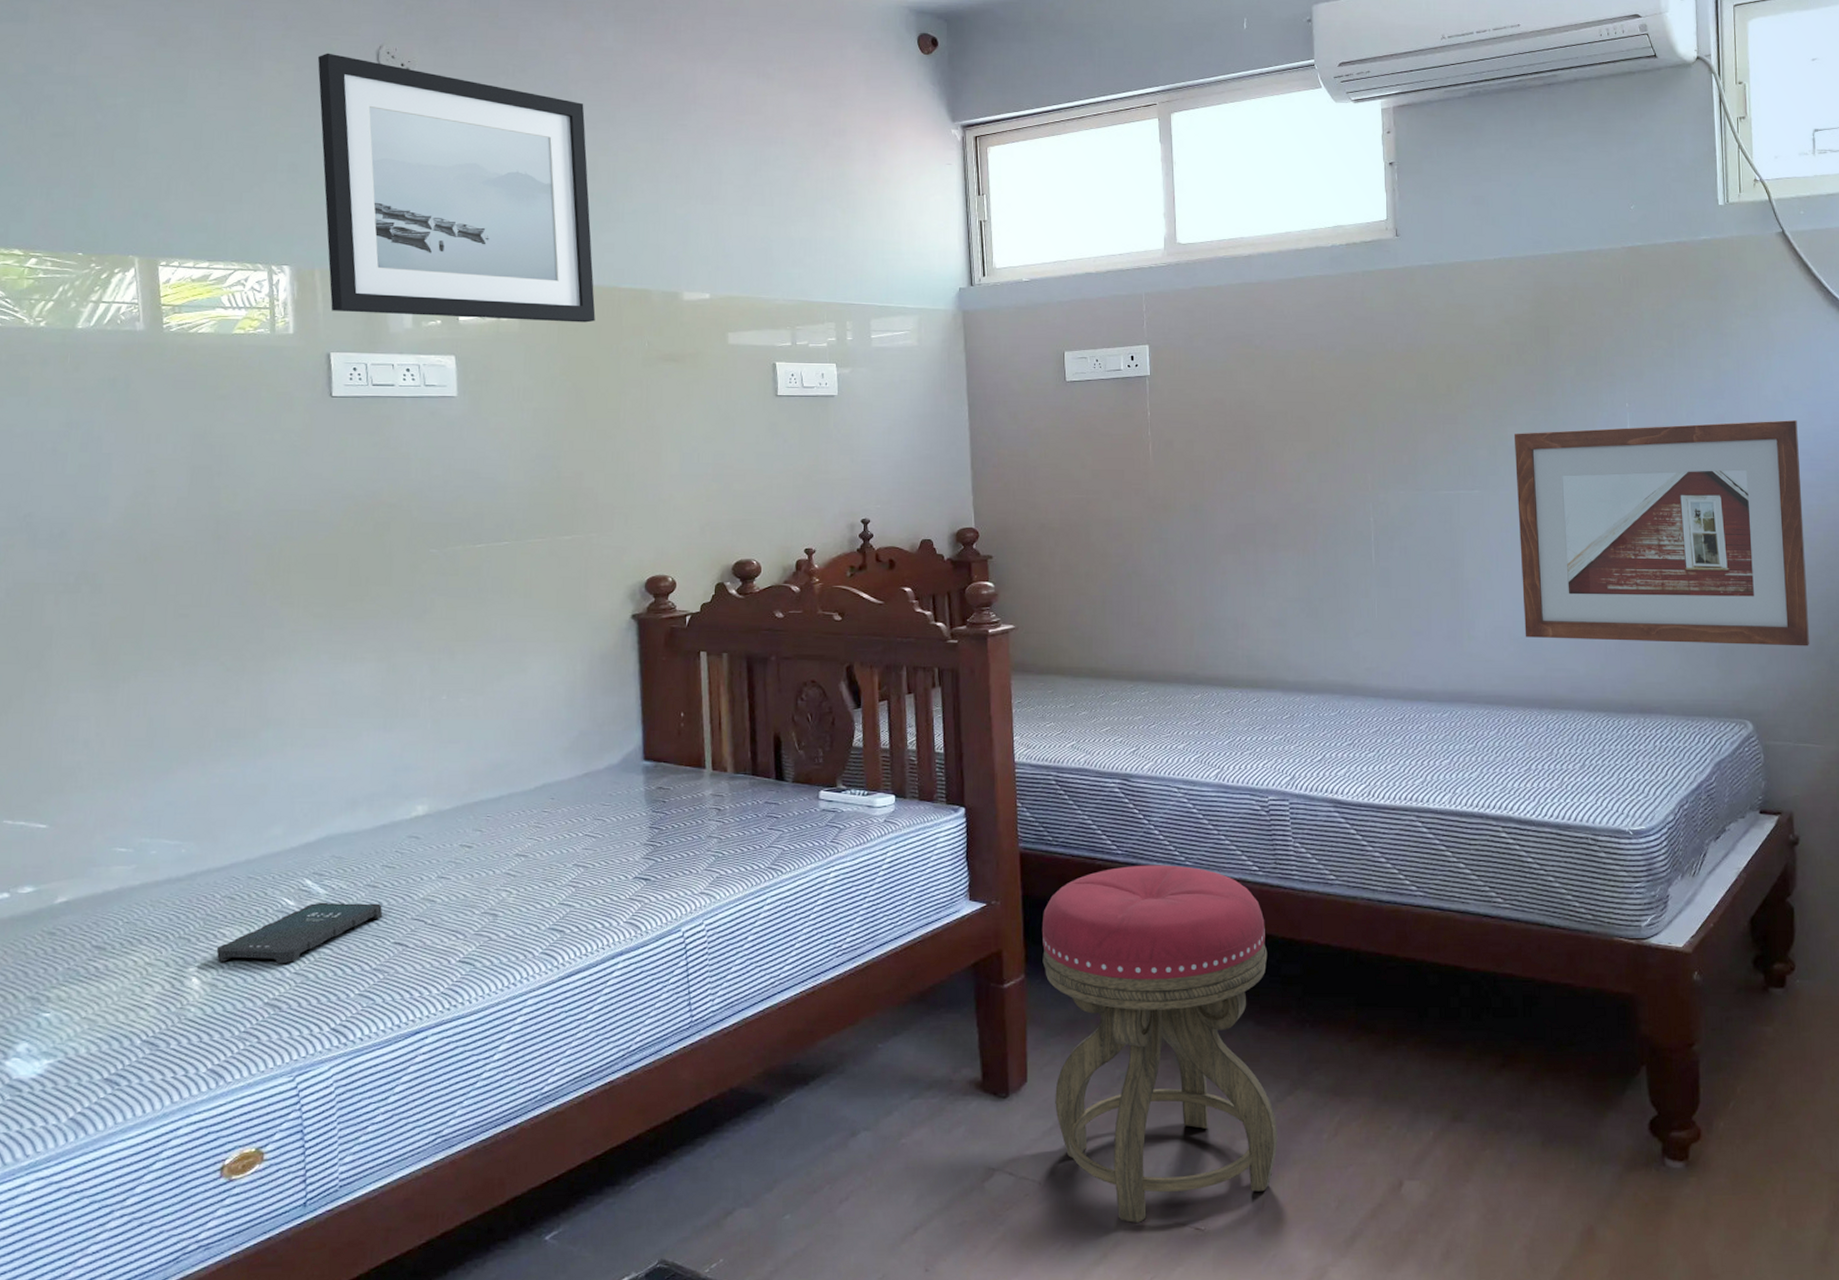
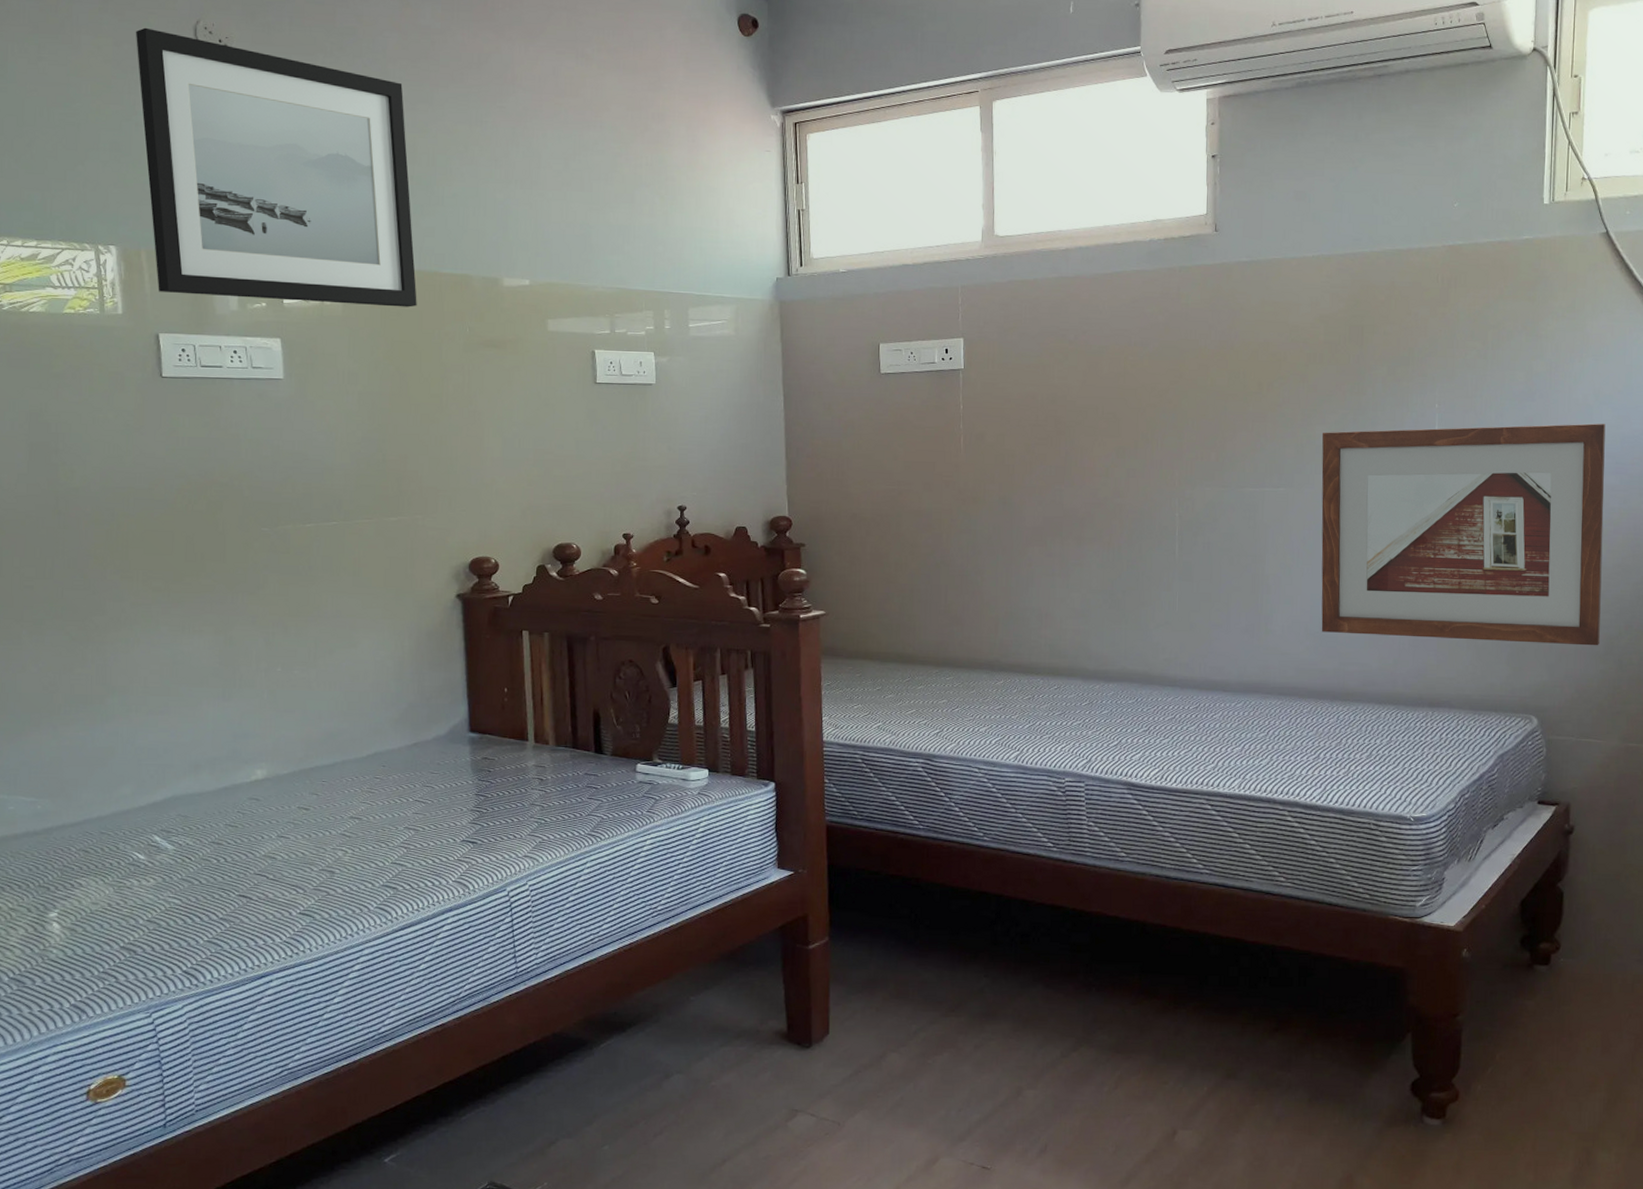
tablet: present [216,902,383,964] -> none [74,856,228,912]
stool: present [1041,865,1278,1224] -> none [845,839,1062,1162]

